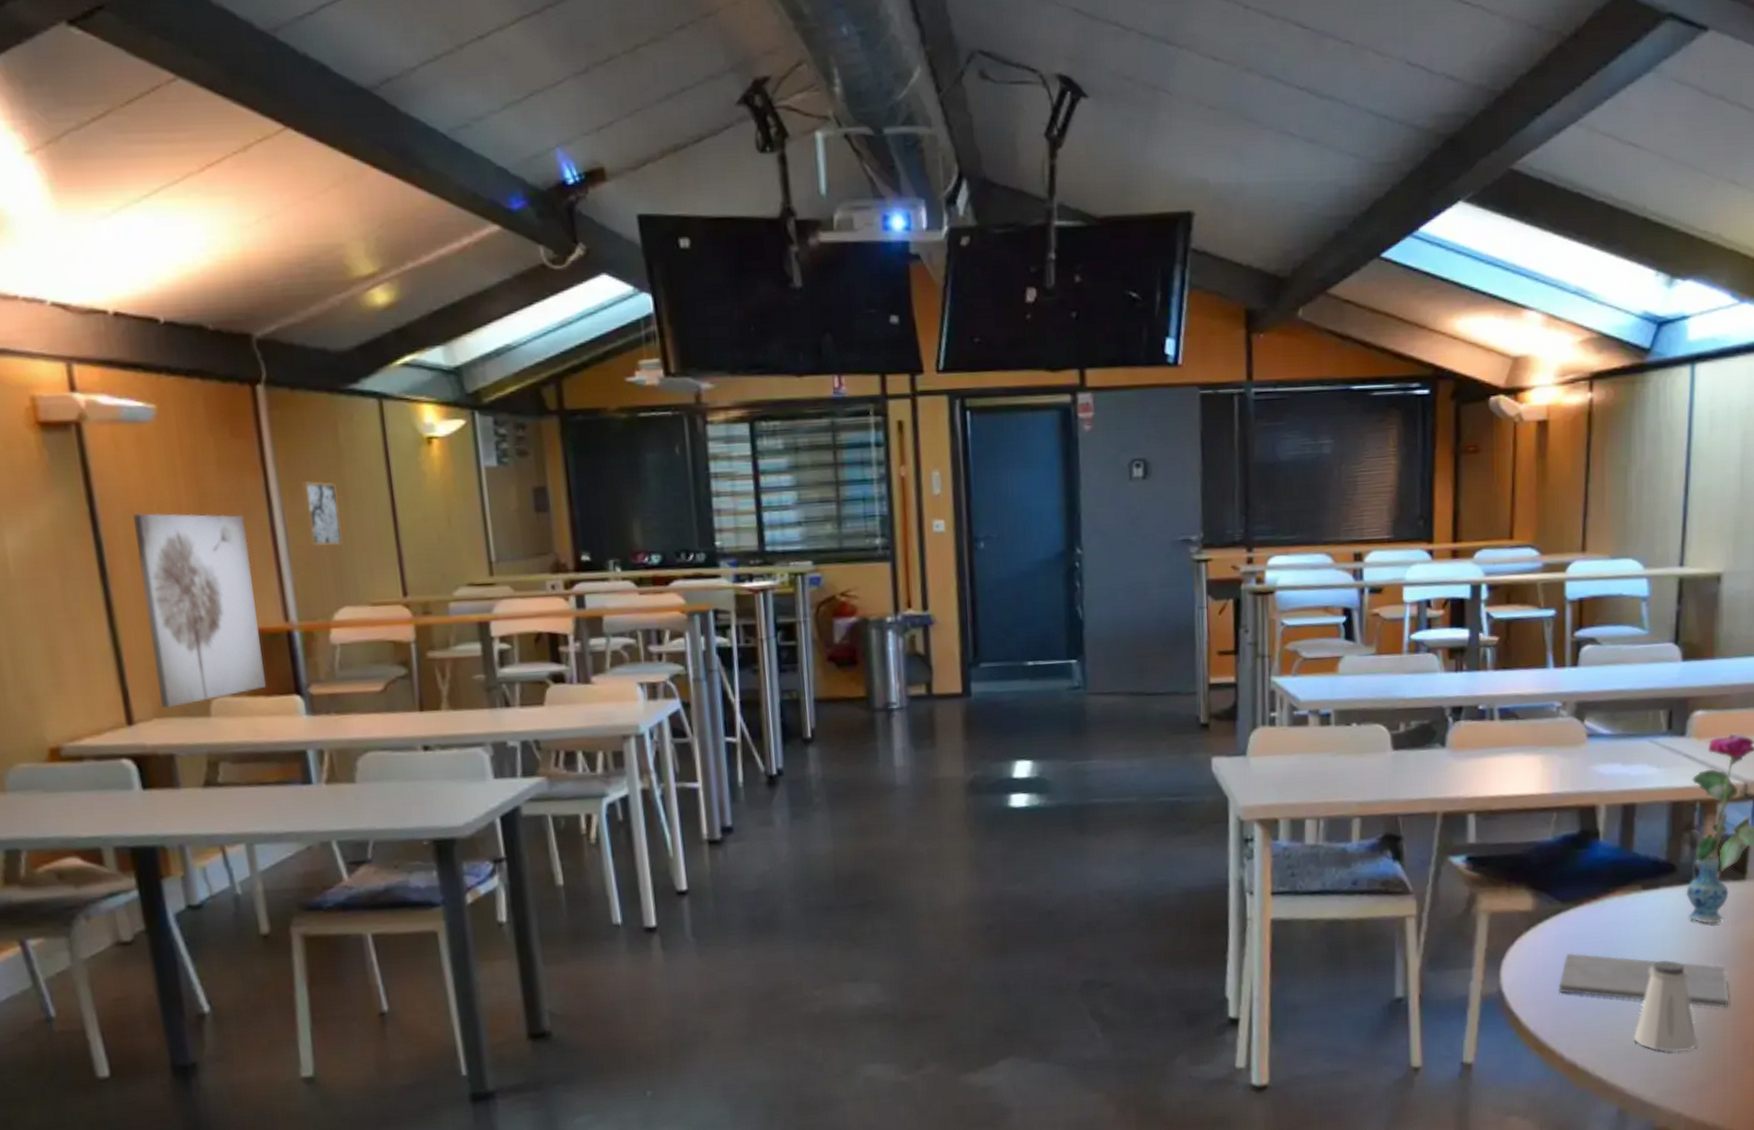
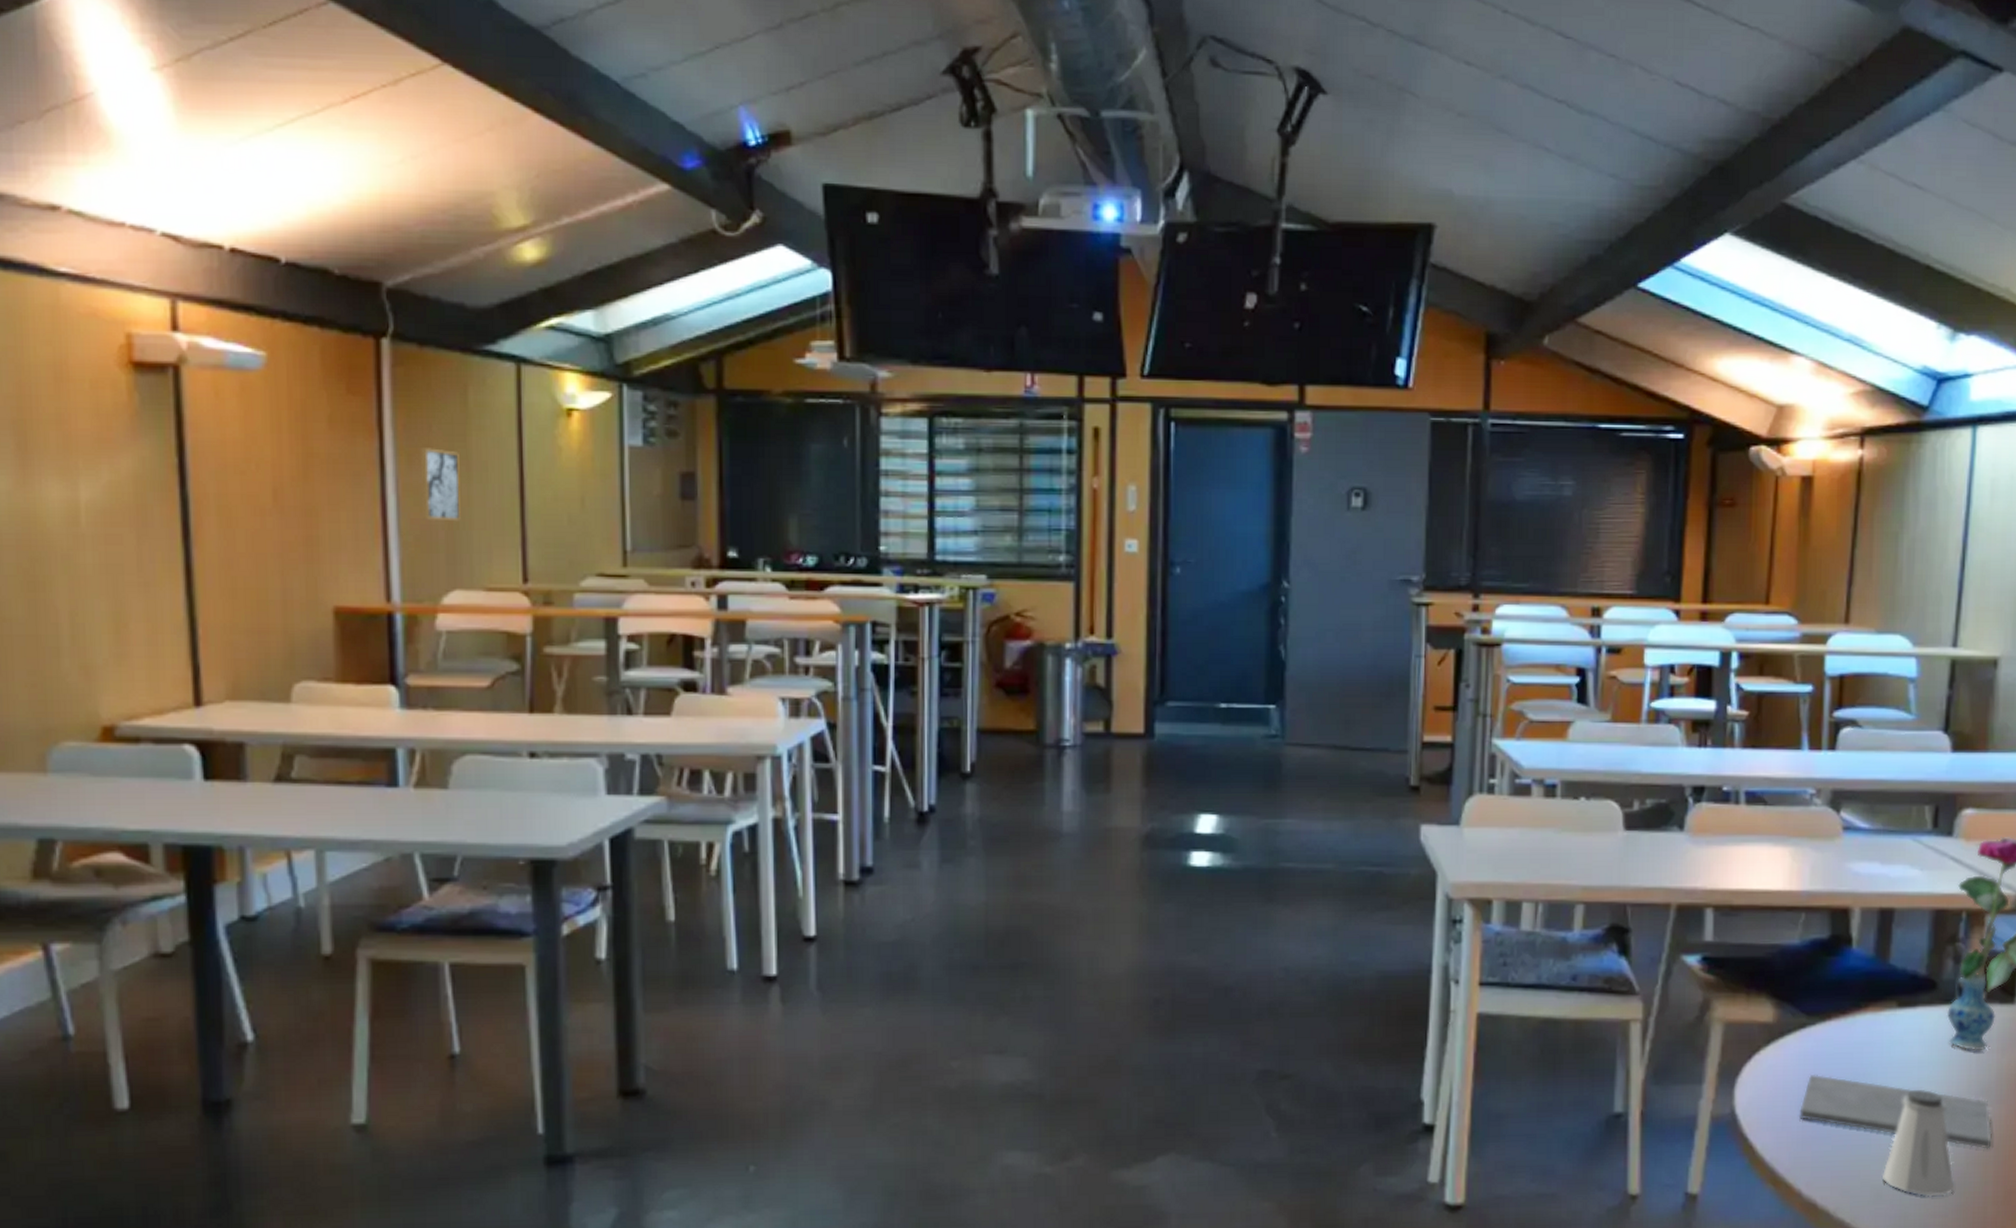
wall art: present [133,512,266,708] -> none [227,469,357,689]

